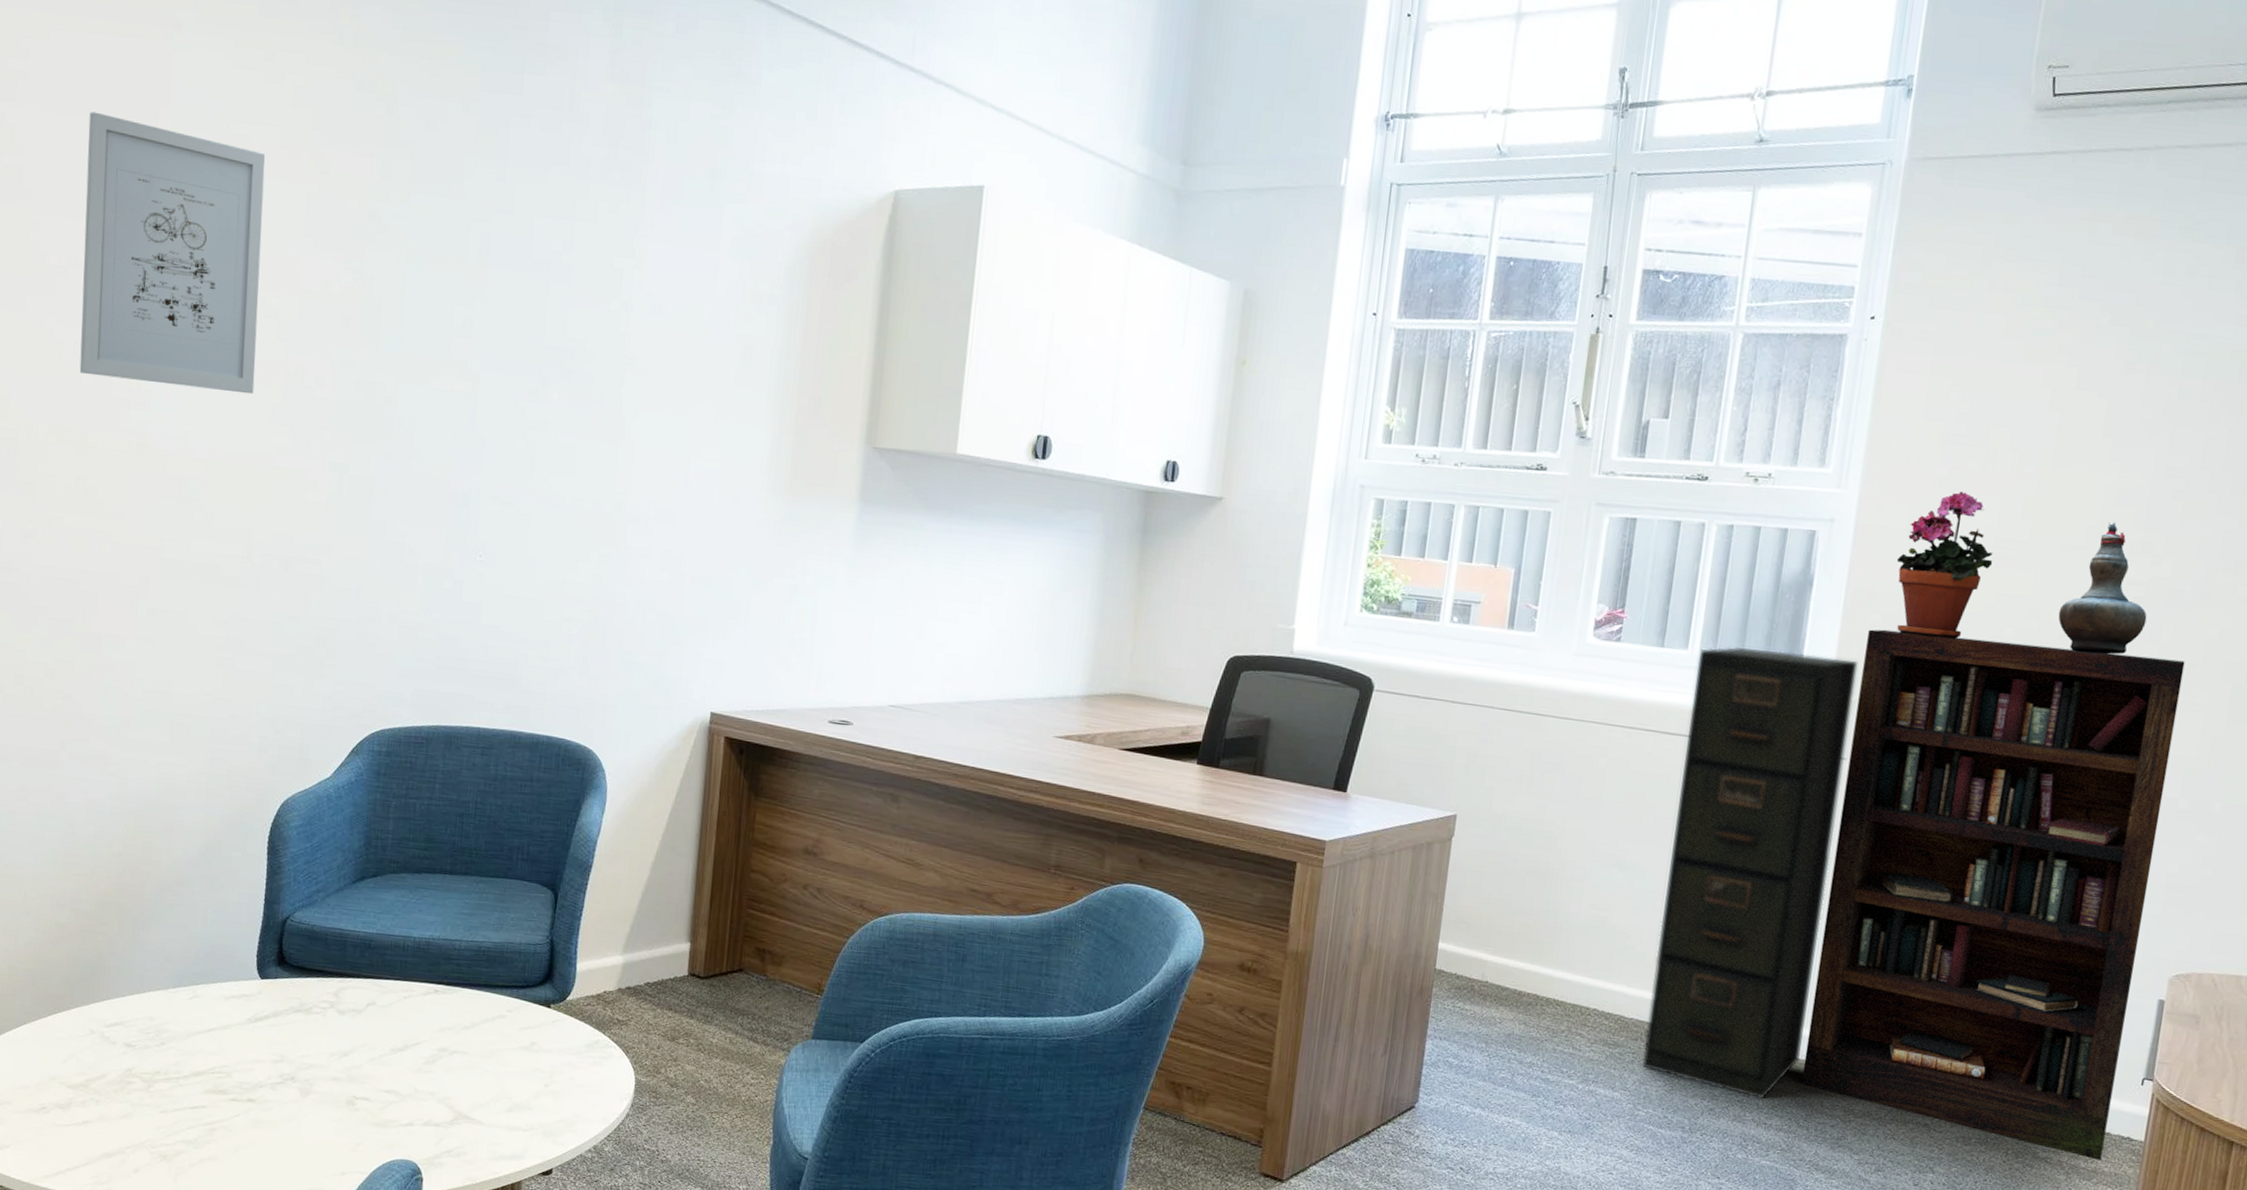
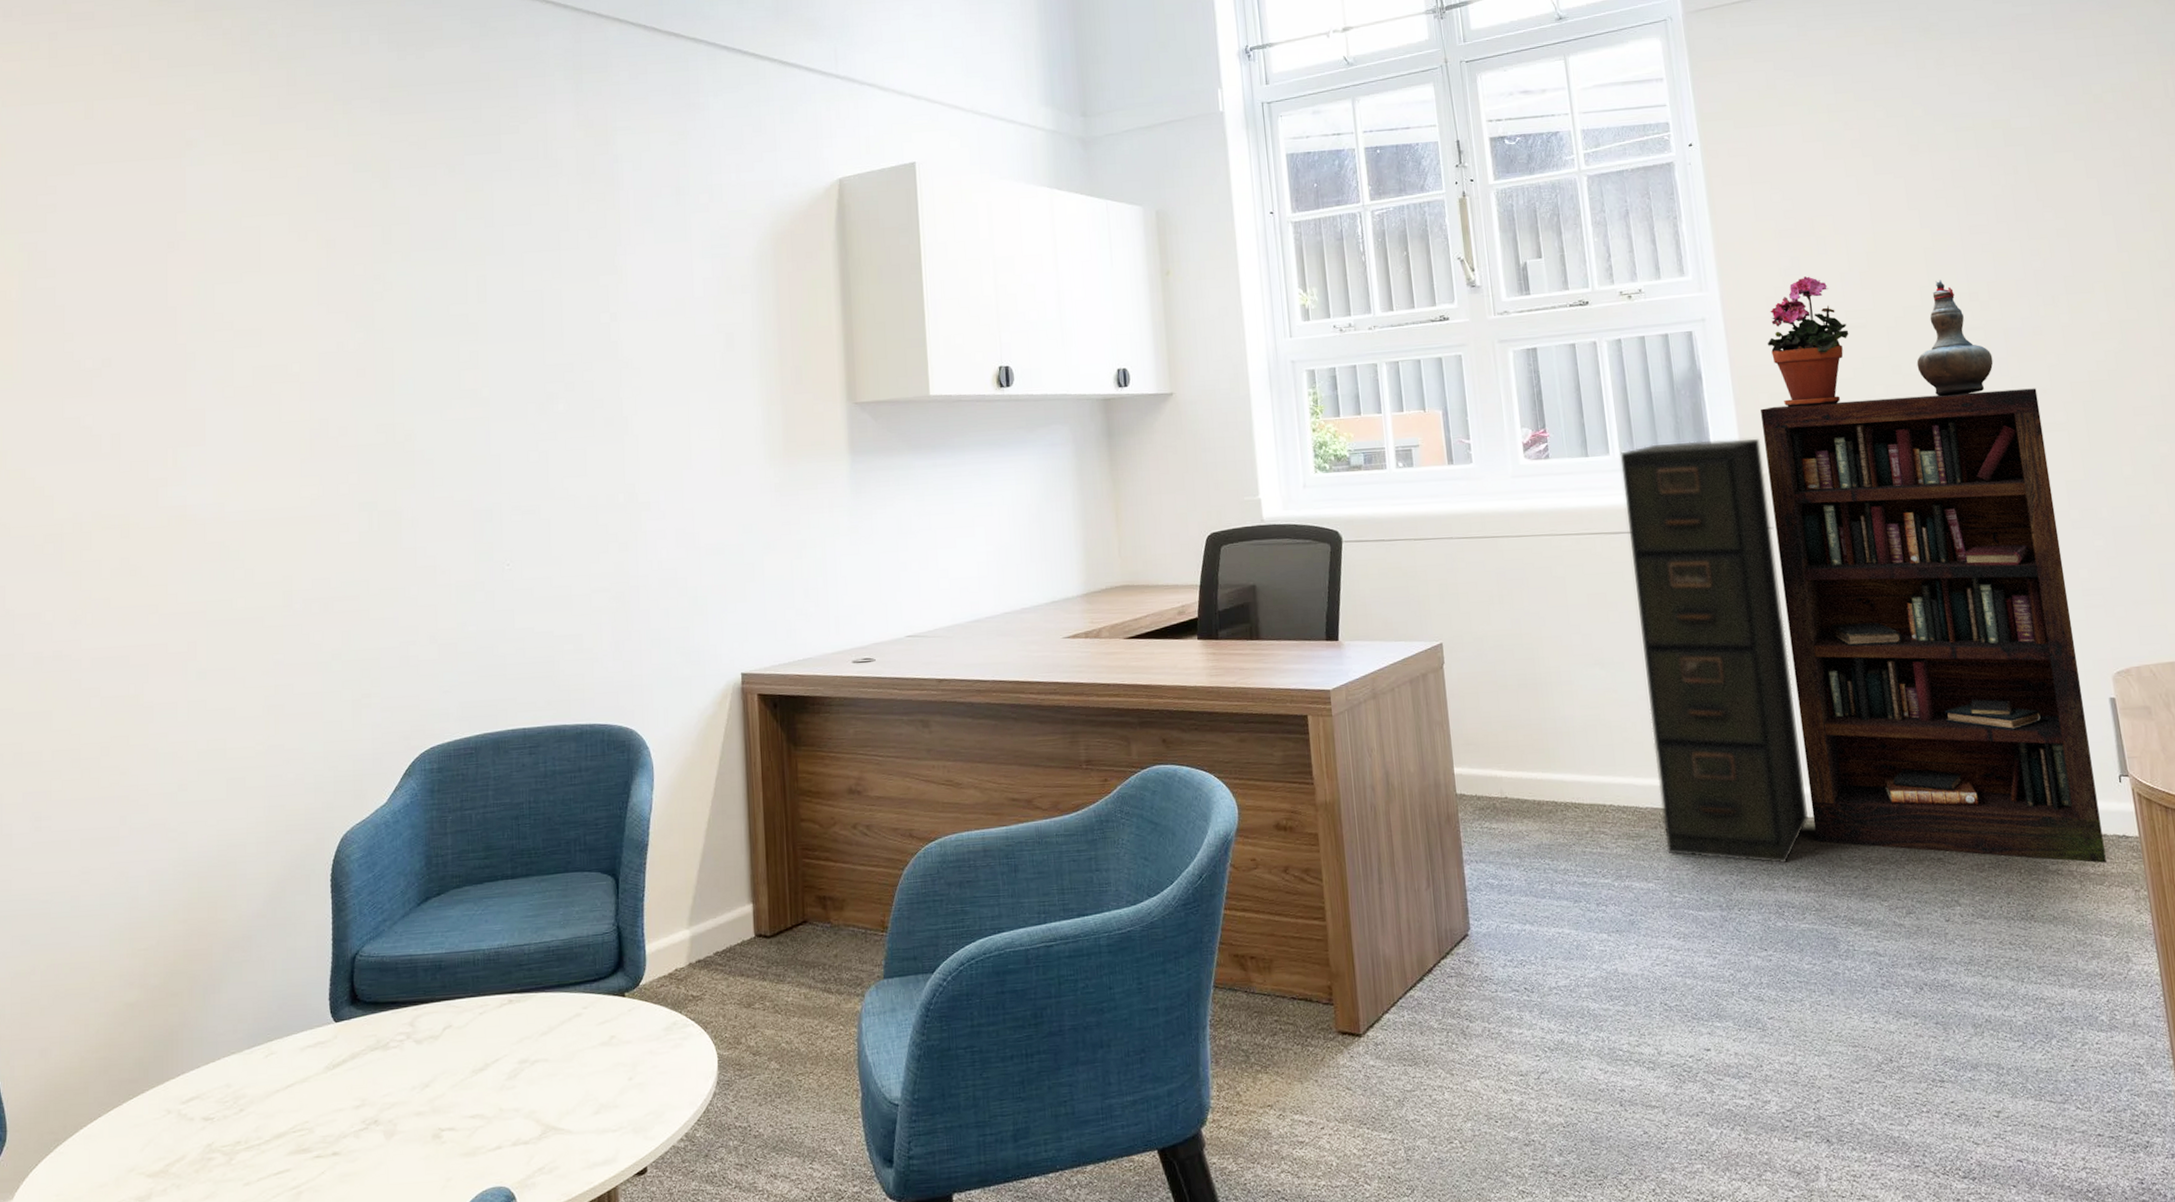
wall art: present [79,111,265,394] -> none [114,229,283,463]

